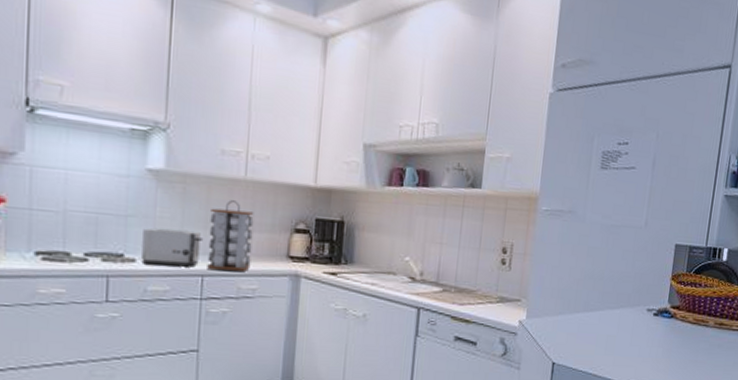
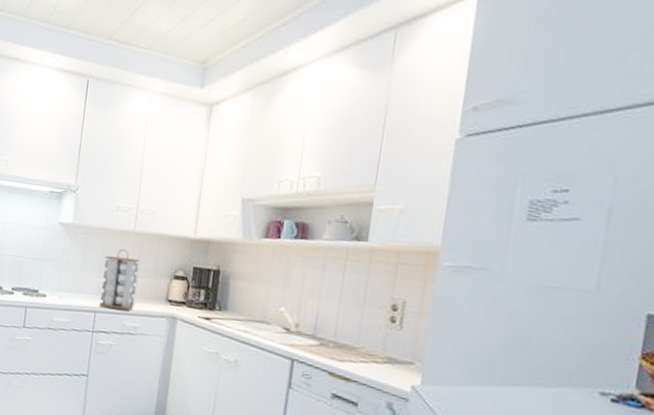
toaster: present [141,227,204,267] -> none [50,269,98,304]

